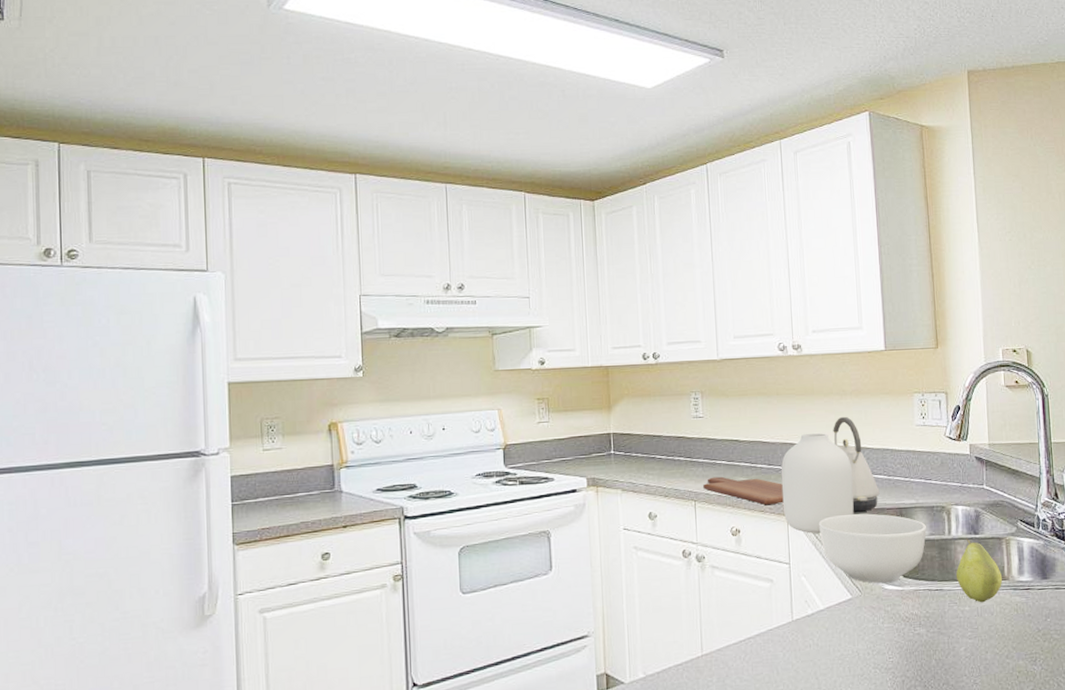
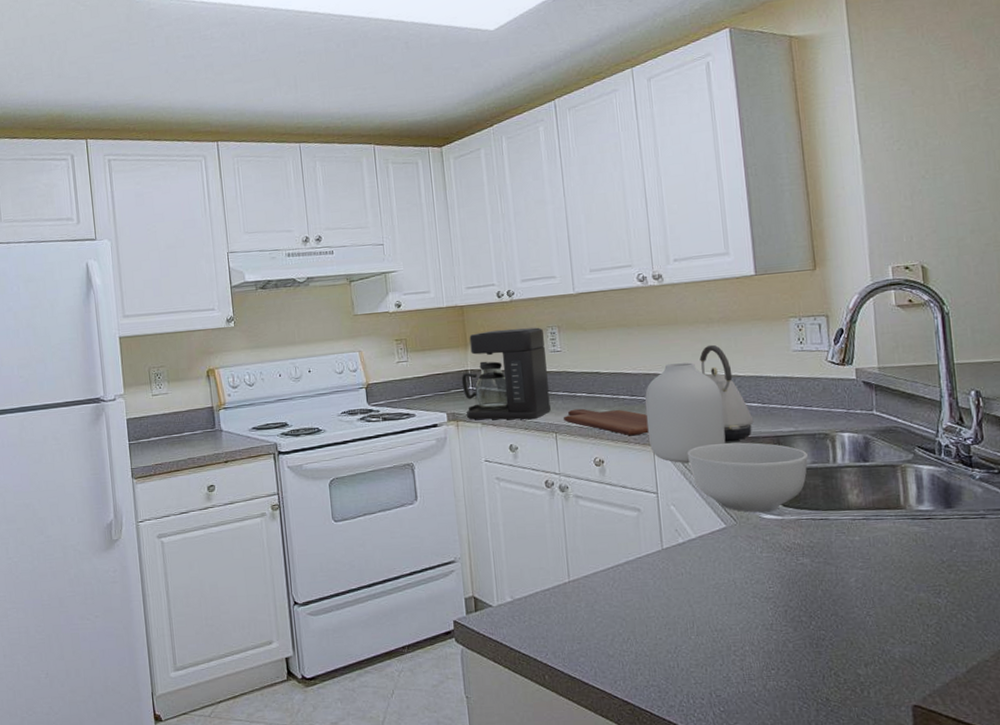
coffee maker: none [603,392,691,487] -> present [461,327,551,420]
fruit: present [956,537,1003,603] -> none [843,465,899,533]

